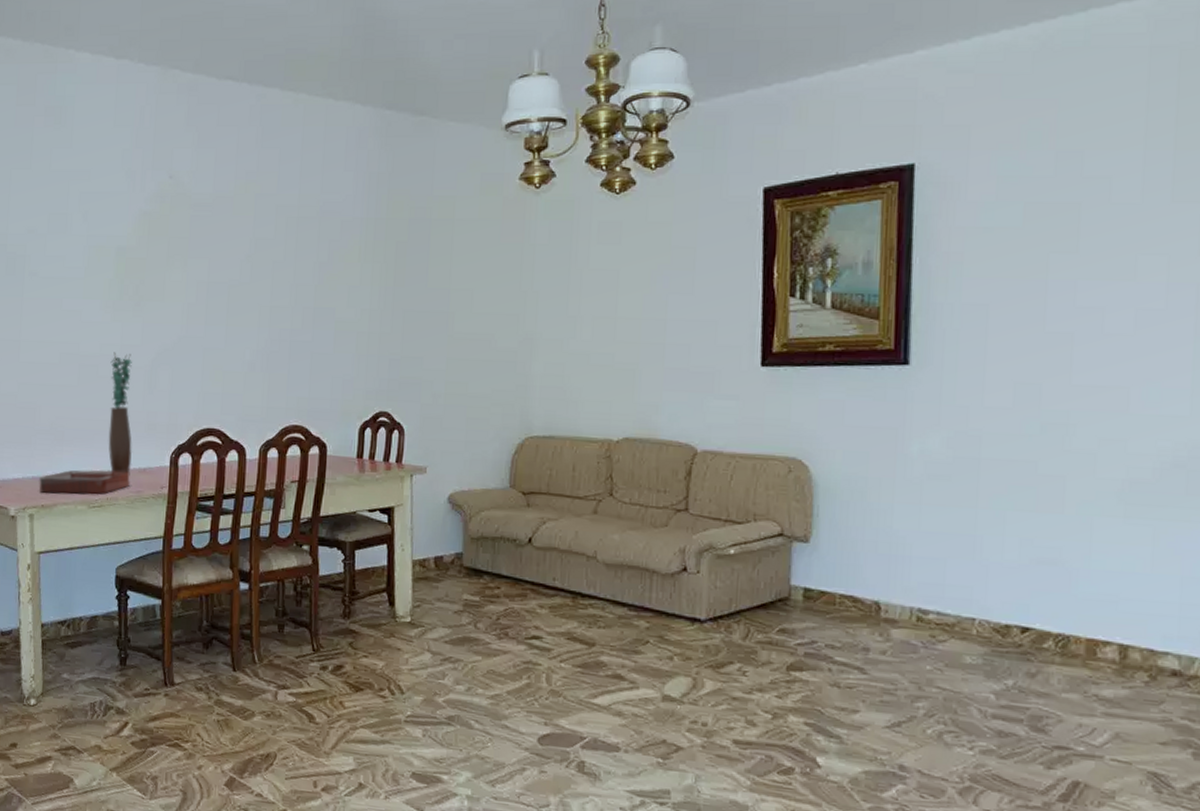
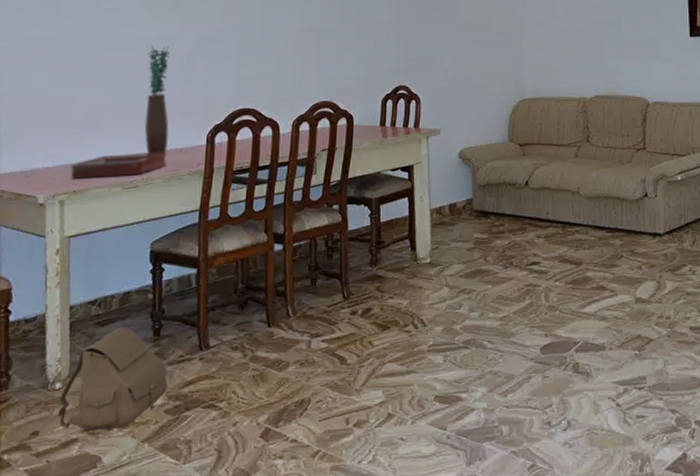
satchel: none [33,651,135,754] -> present [58,327,168,430]

